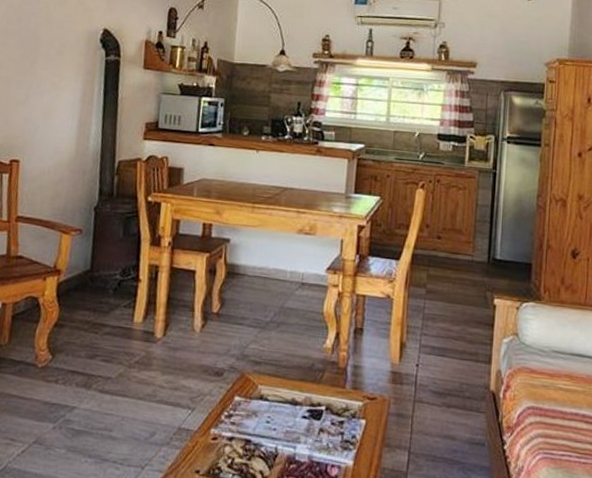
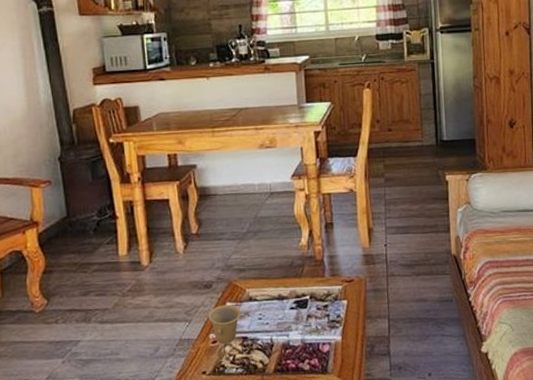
cup: none [212,398,249,444] -> present [208,304,242,344]

